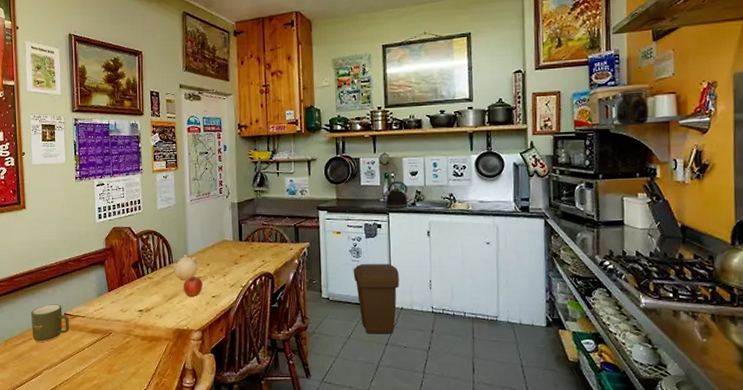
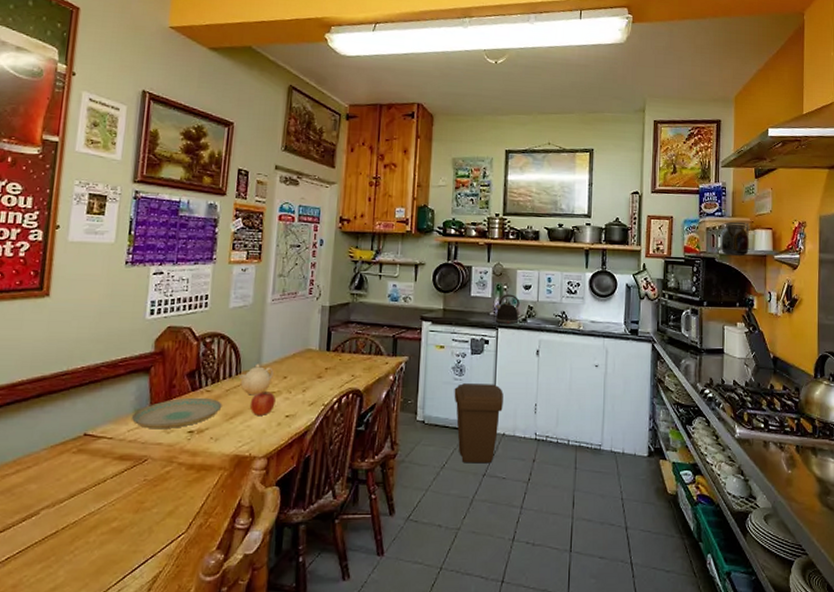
mug: present [30,304,69,343] -> none [32,421,90,472]
plate: none [96,283,162,309] -> present [132,397,223,430]

